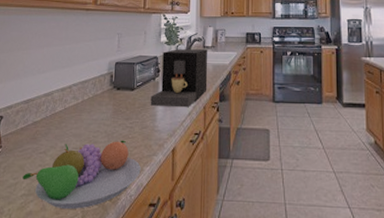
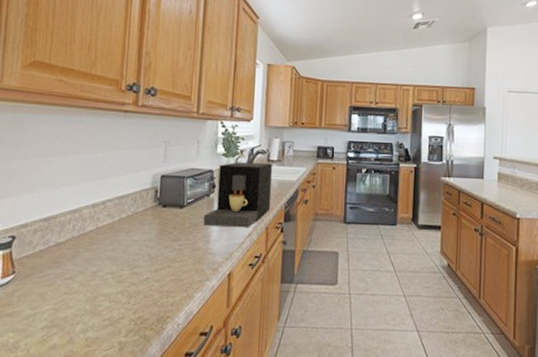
fruit bowl: present [22,140,141,210] -> none [43,263,191,342]

